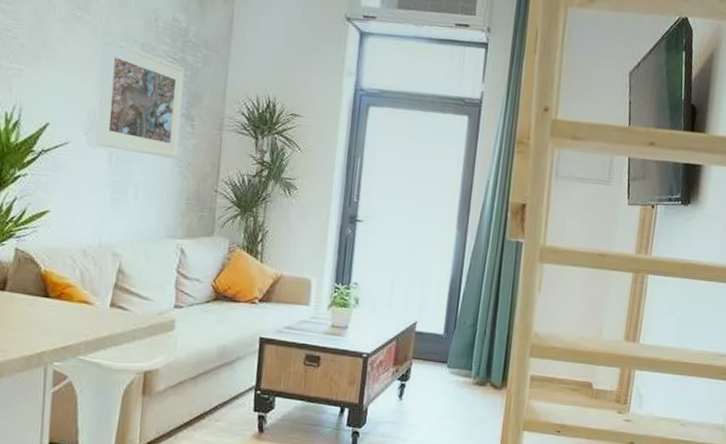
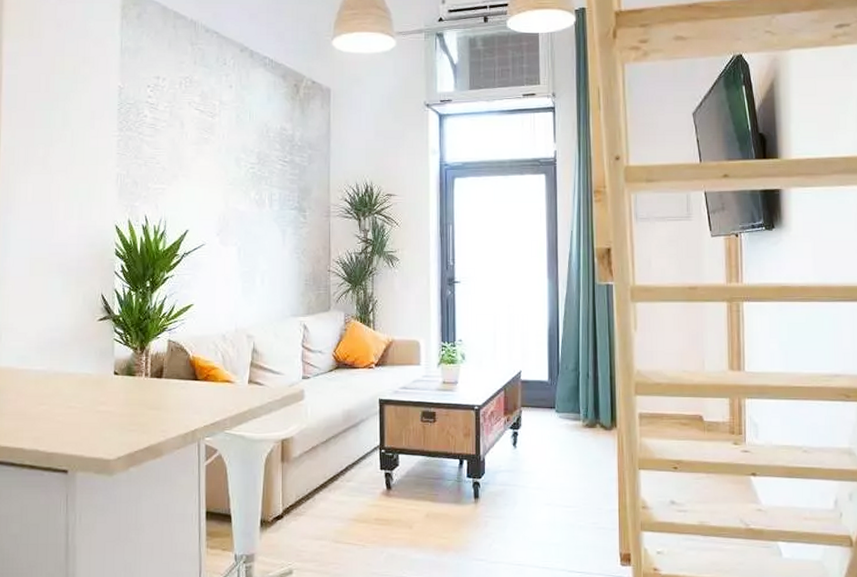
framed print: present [94,36,185,159] -> none [225,151,295,246]

